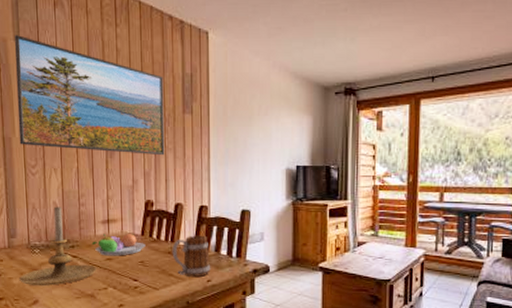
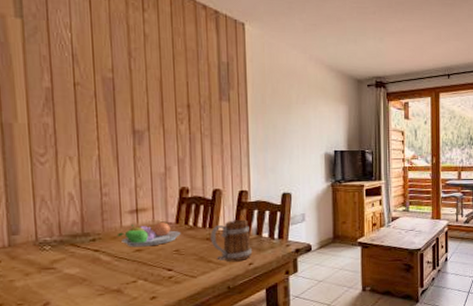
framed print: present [14,35,165,156] -> none [15,12,201,142]
candle holder: present [19,206,97,286] -> none [24,198,124,286]

